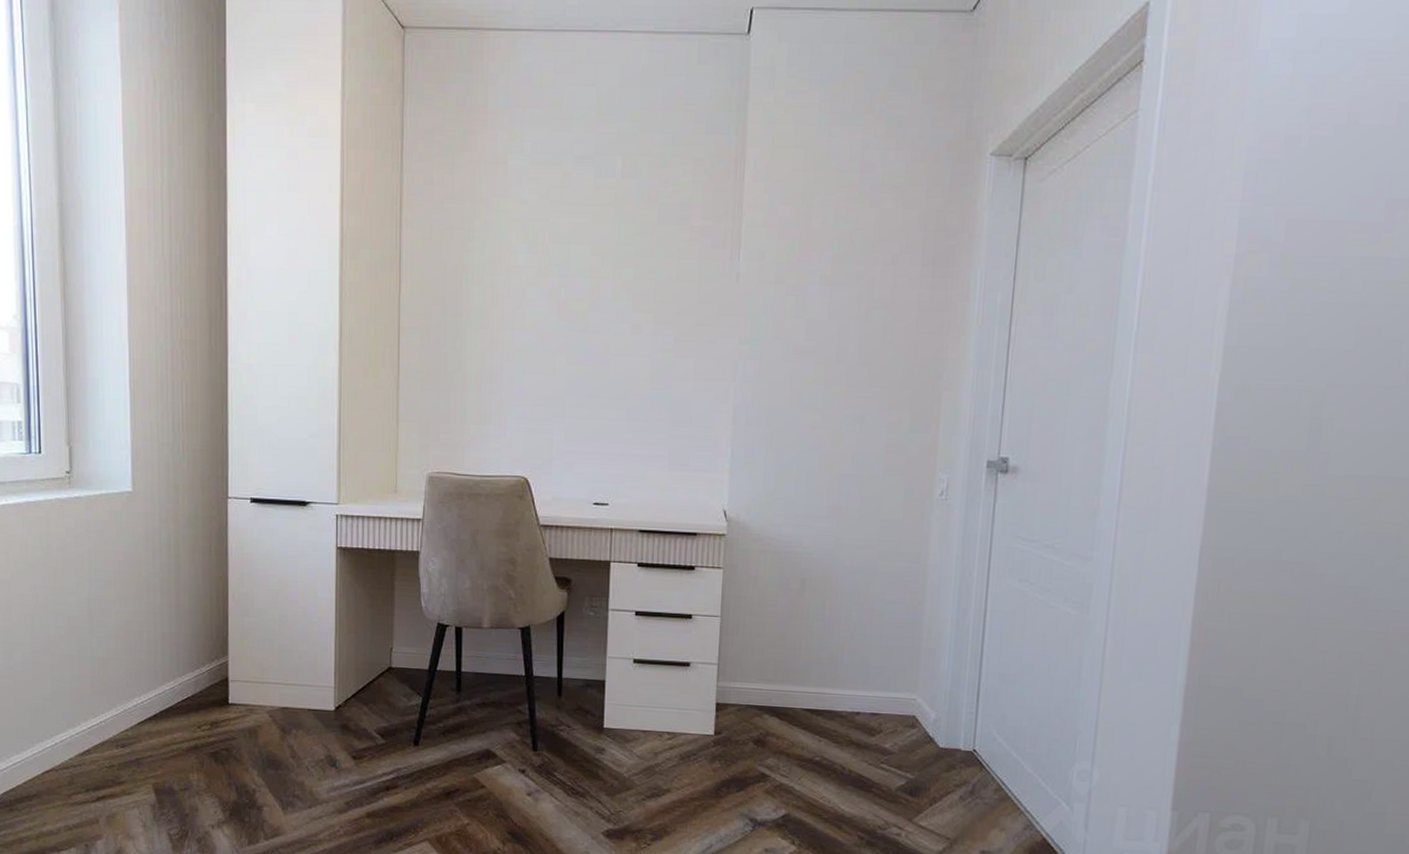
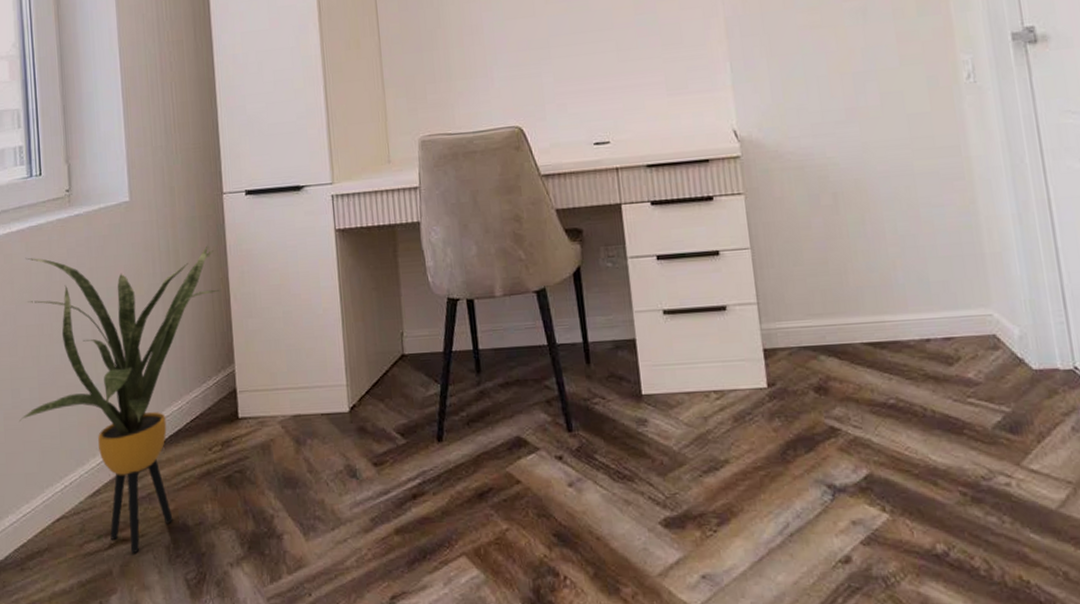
house plant: none [12,530,220,808] -> present [19,245,221,554]

